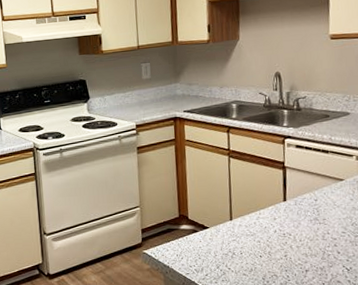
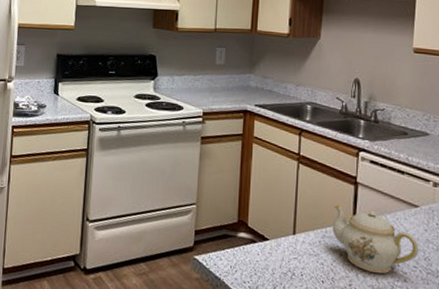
teapot: none [265,189,347,243] -> present [332,205,419,274]

